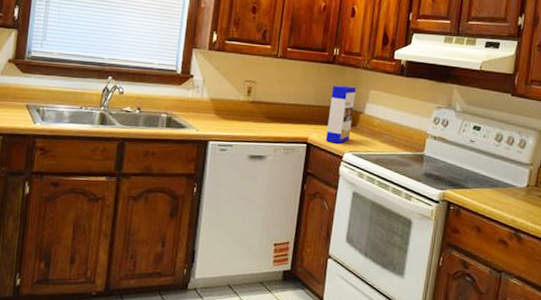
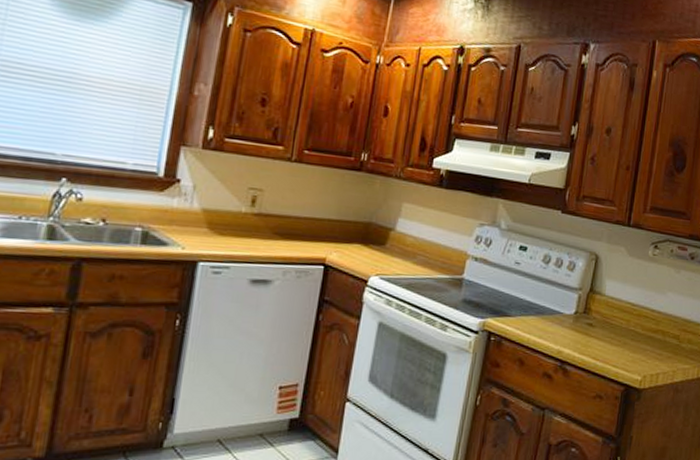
cereal box: present [326,85,356,144] -> none [348,196,386,266]

